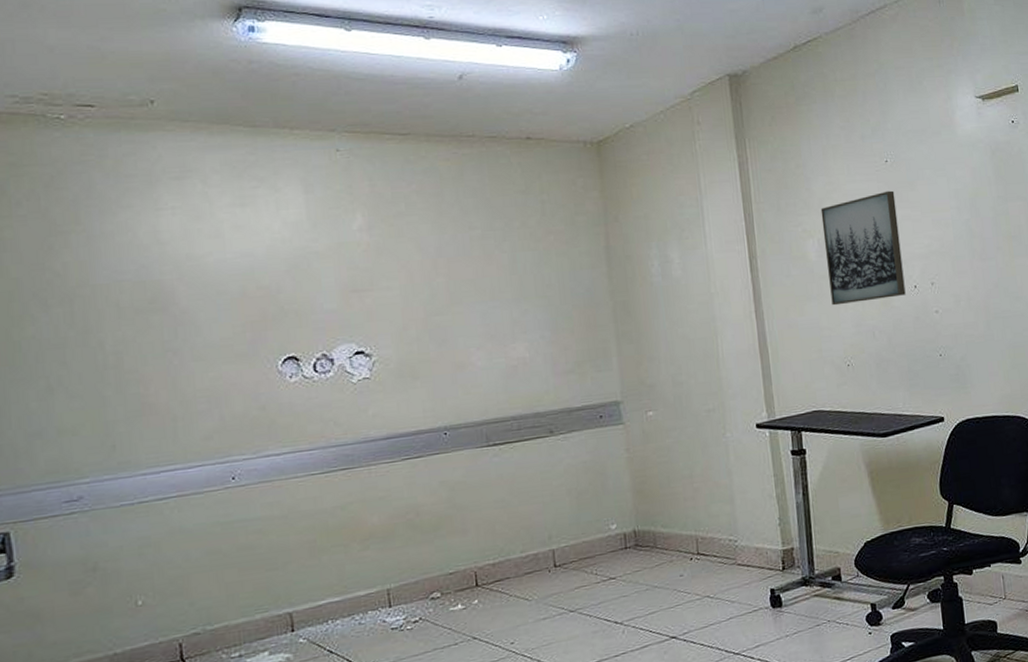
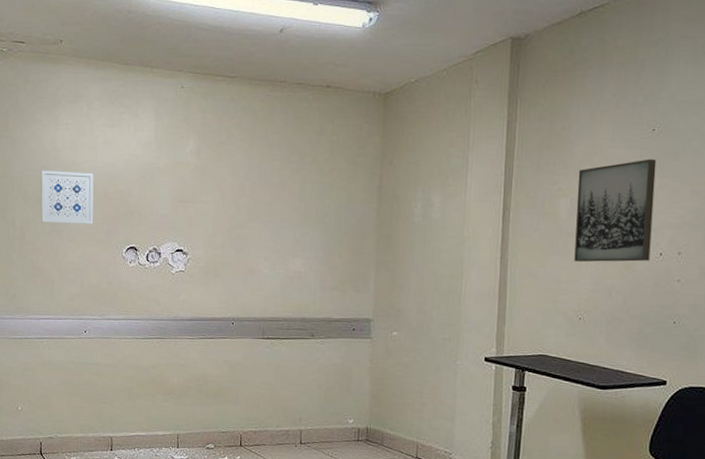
wall art: none [138,267,229,342] -> present [41,170,94,224]

